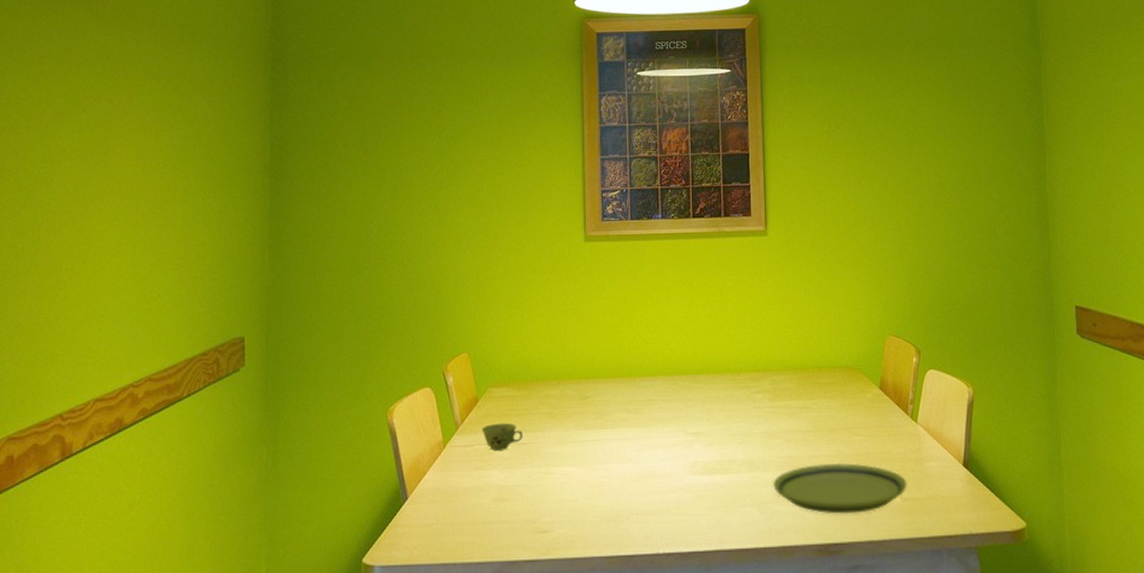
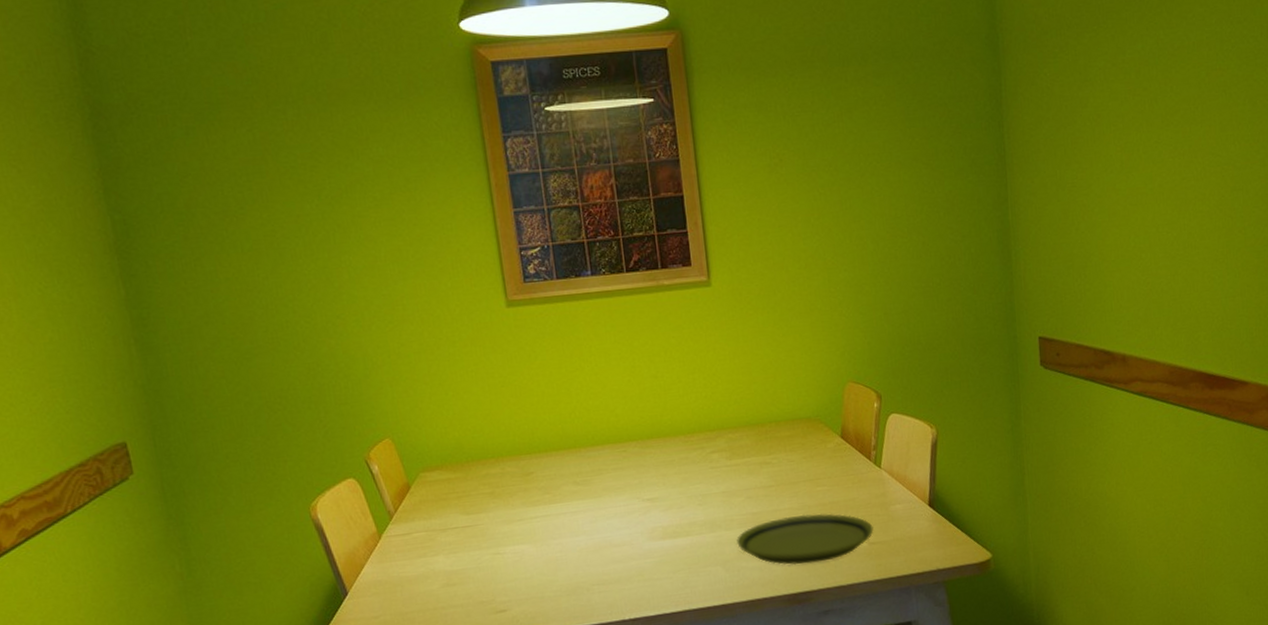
teacup: present [481,422,524,451] -> none [418,507,466,537]

